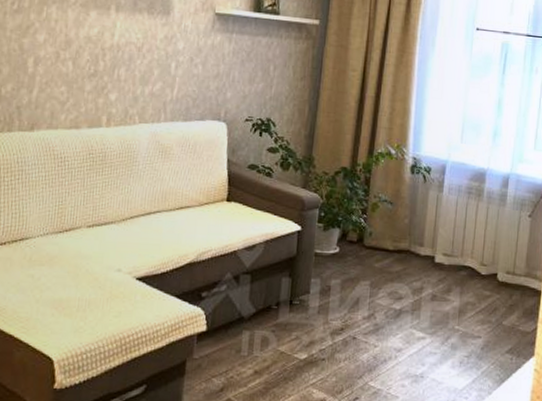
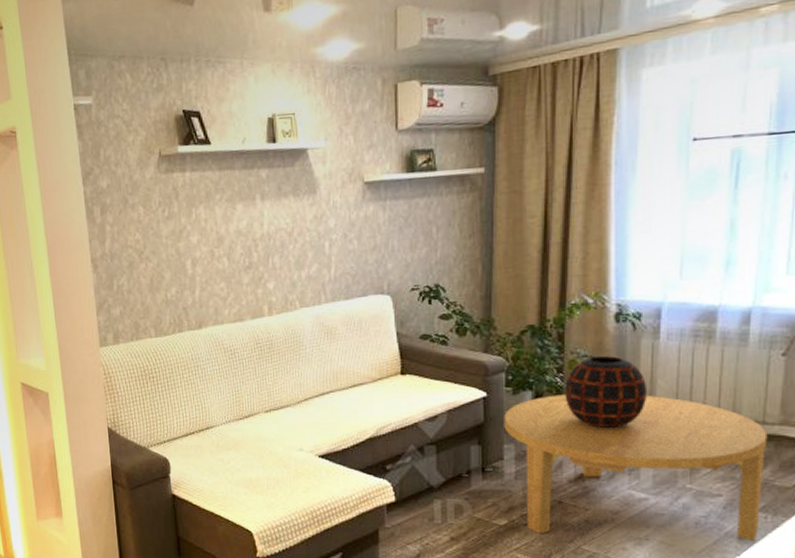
coffee table: none [313,234,516,381] -> present [504,394,768,542]
decorative vase: none [366,202,431,270] -> present [565,356,648,429]

